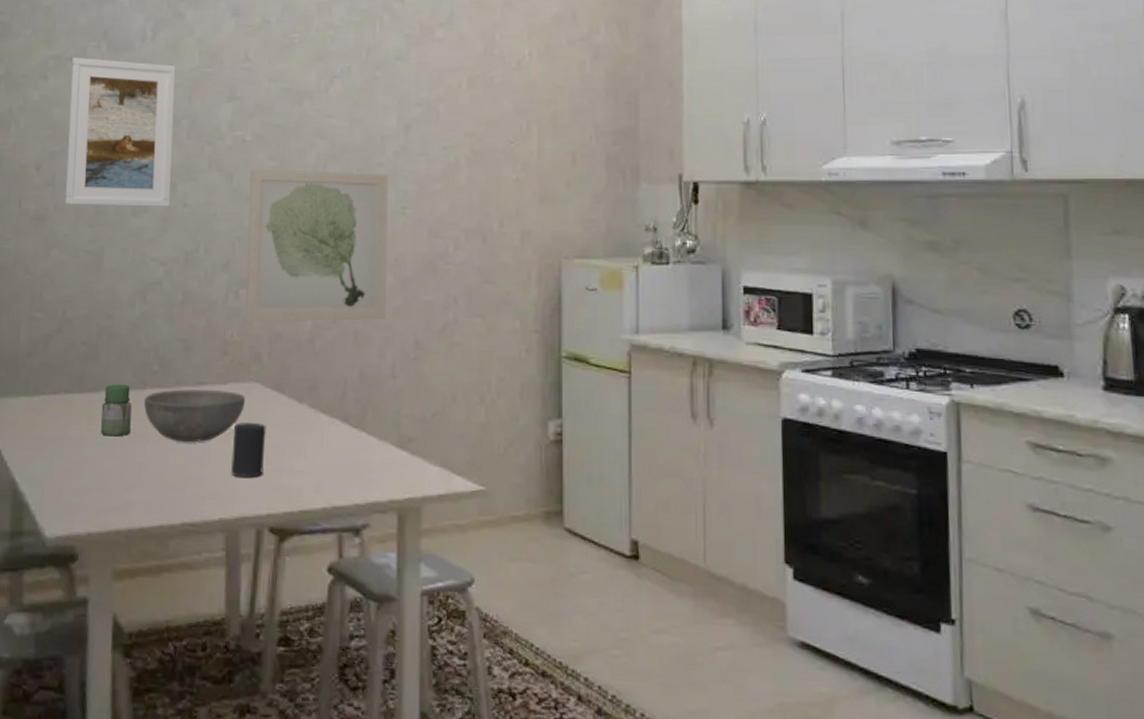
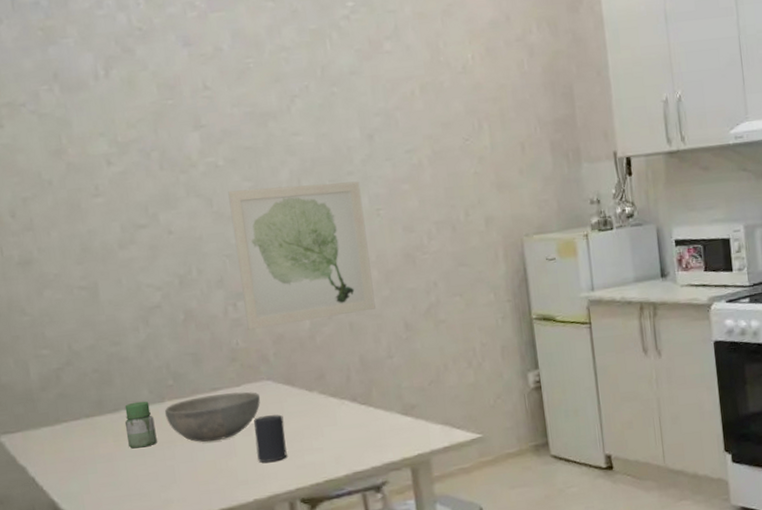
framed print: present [64,57,176,207] -> none [25,100,156,247]

